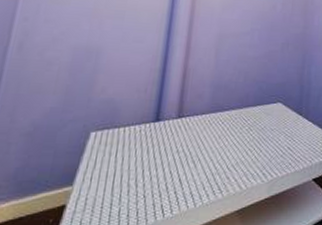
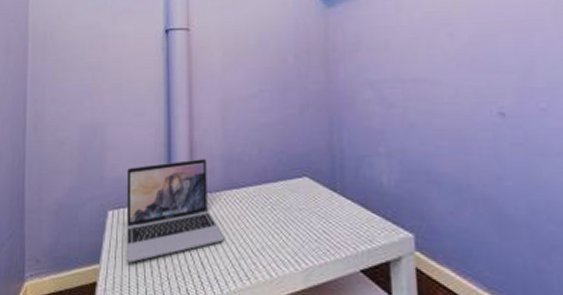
laptop: none [104,84,204,183] -> present [127,159,225,263]

